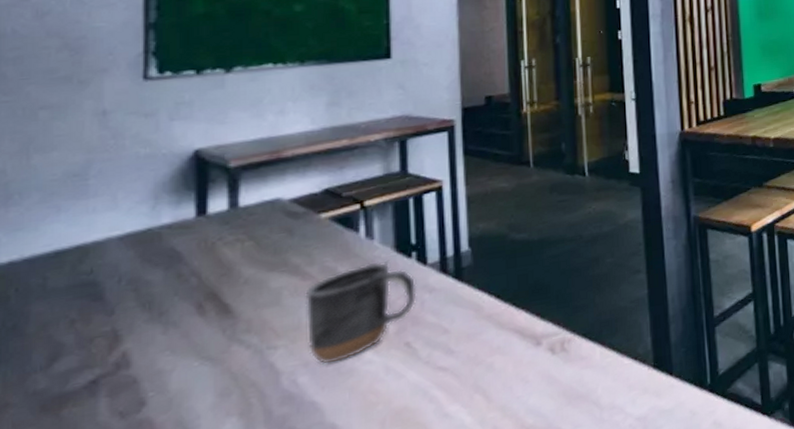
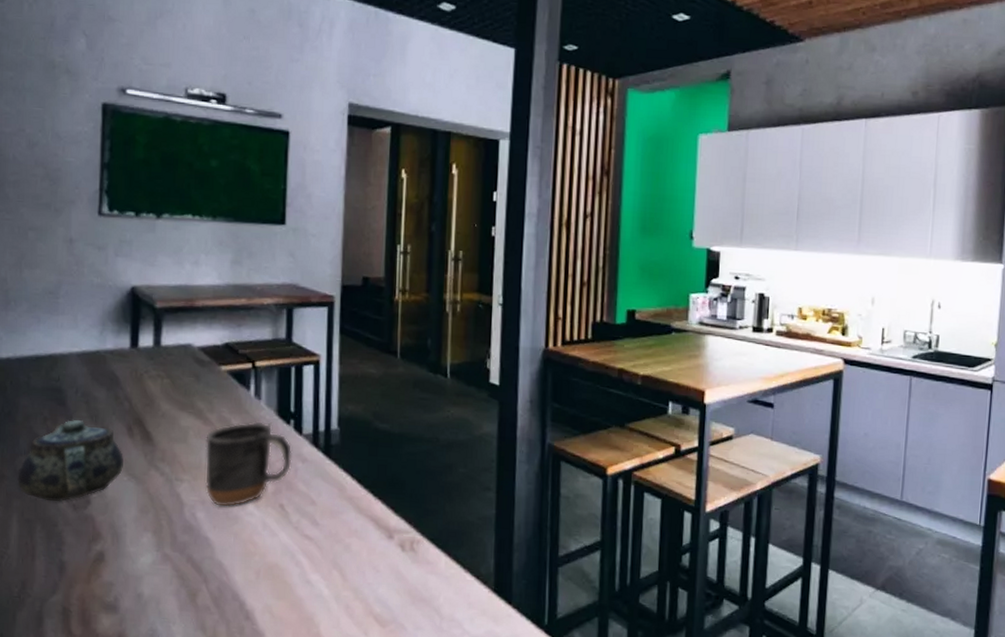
teapot: none [30,311,192,419] -> present [17,420,123,501]

